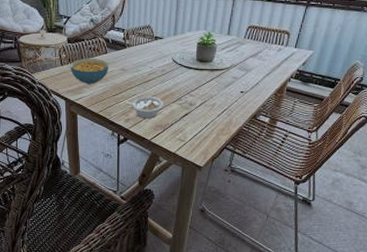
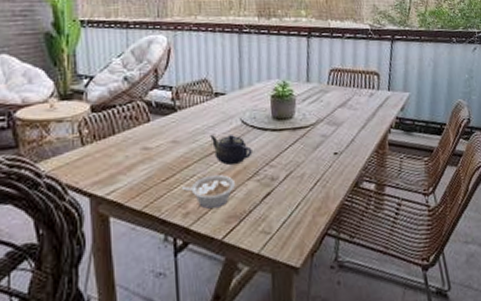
cereal bowl: present [70,58,109,84] -> none [96,129,154,169]
teapot: none [149,67,178,91] -> present [210,134,252,166]

